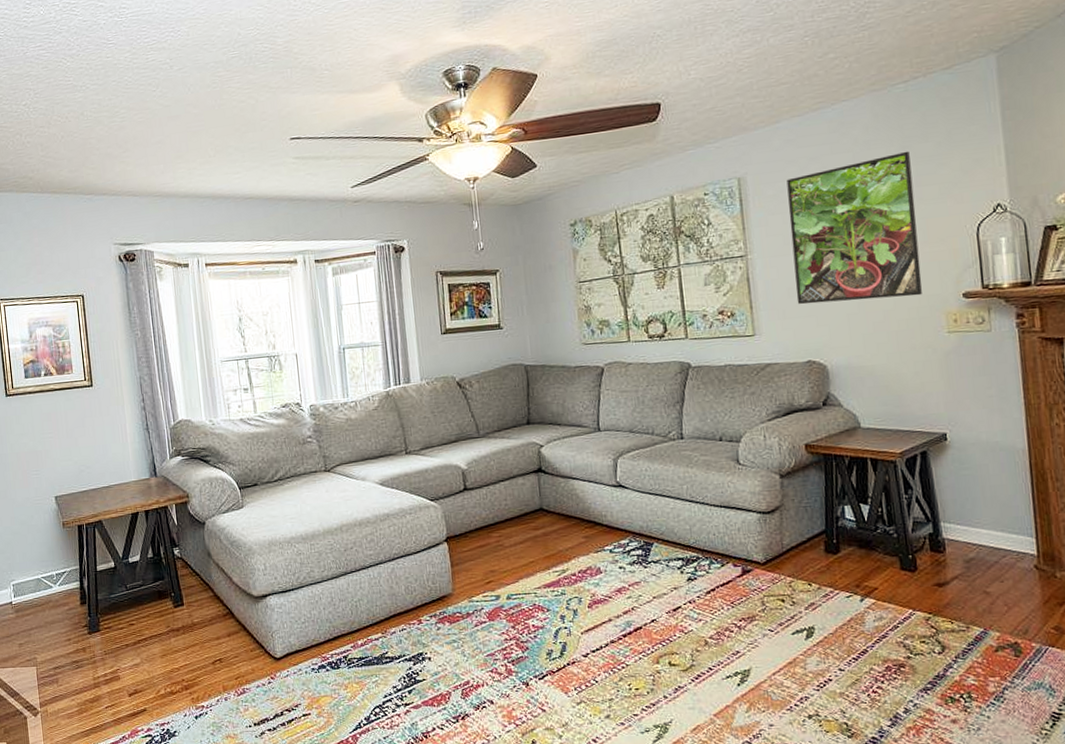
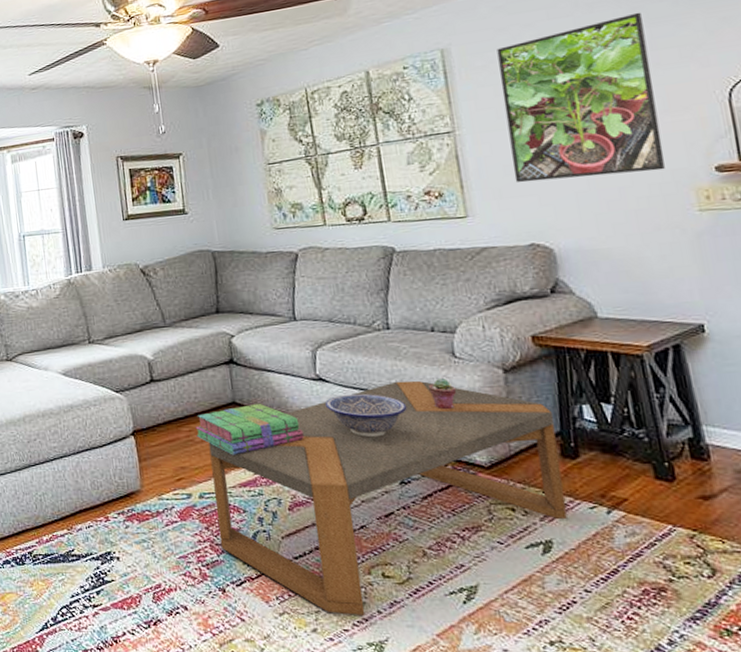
stack of books: none [505,509,604,558] -> present [195,403,304,455]
coffee table: none [517,486,828,701] -> present [208,380,568,615]
decorative bowl: none [623,498,696,539] -> present [324,393,407,438]
potted succulent: none [716,484,739,513] -> present [429,378,457,410]

